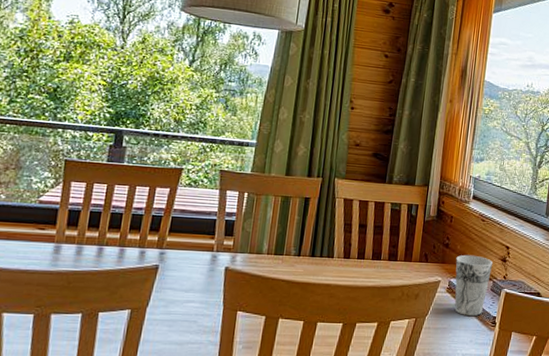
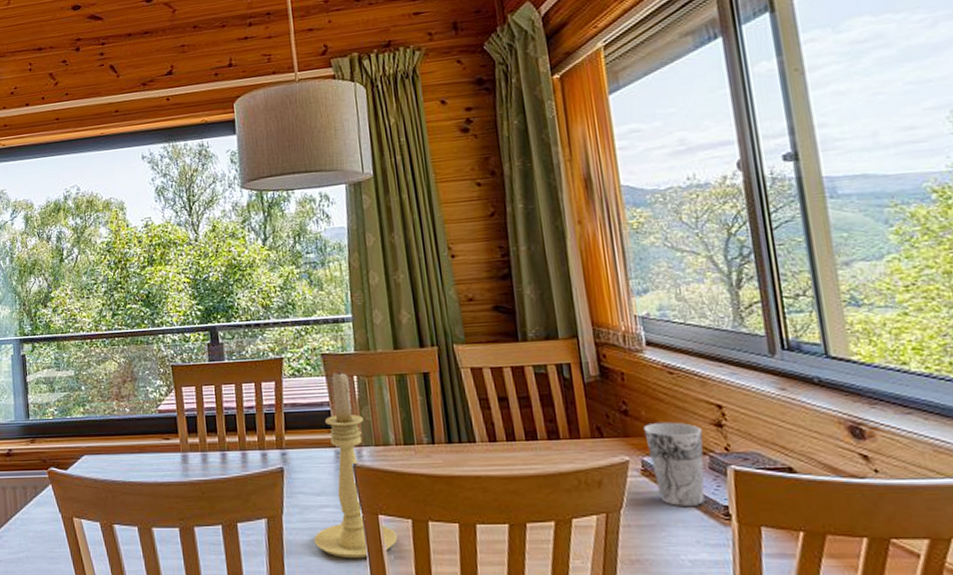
candle holder: none [172,187,250,348] -> present [314,371,398,559]

